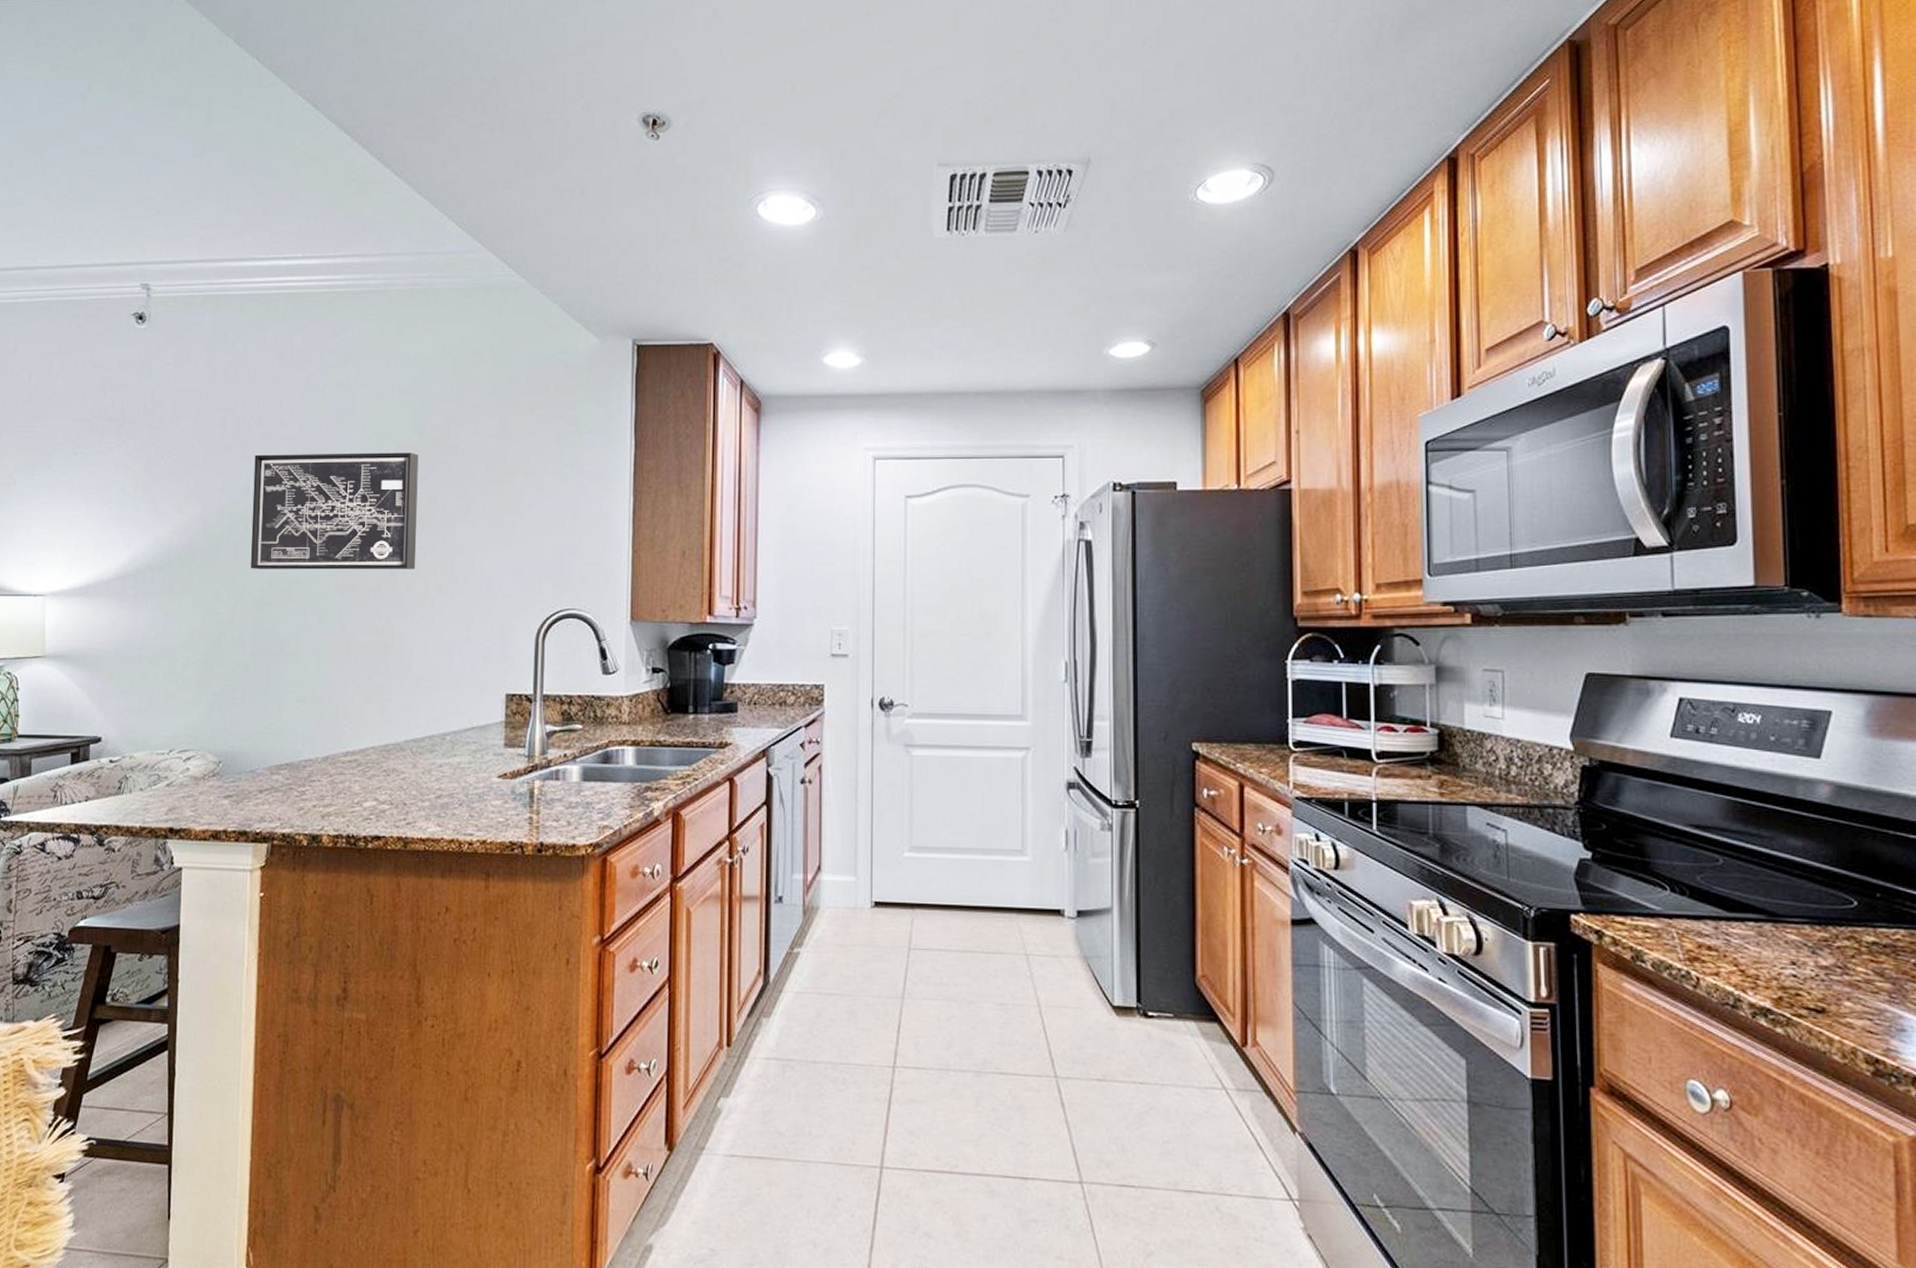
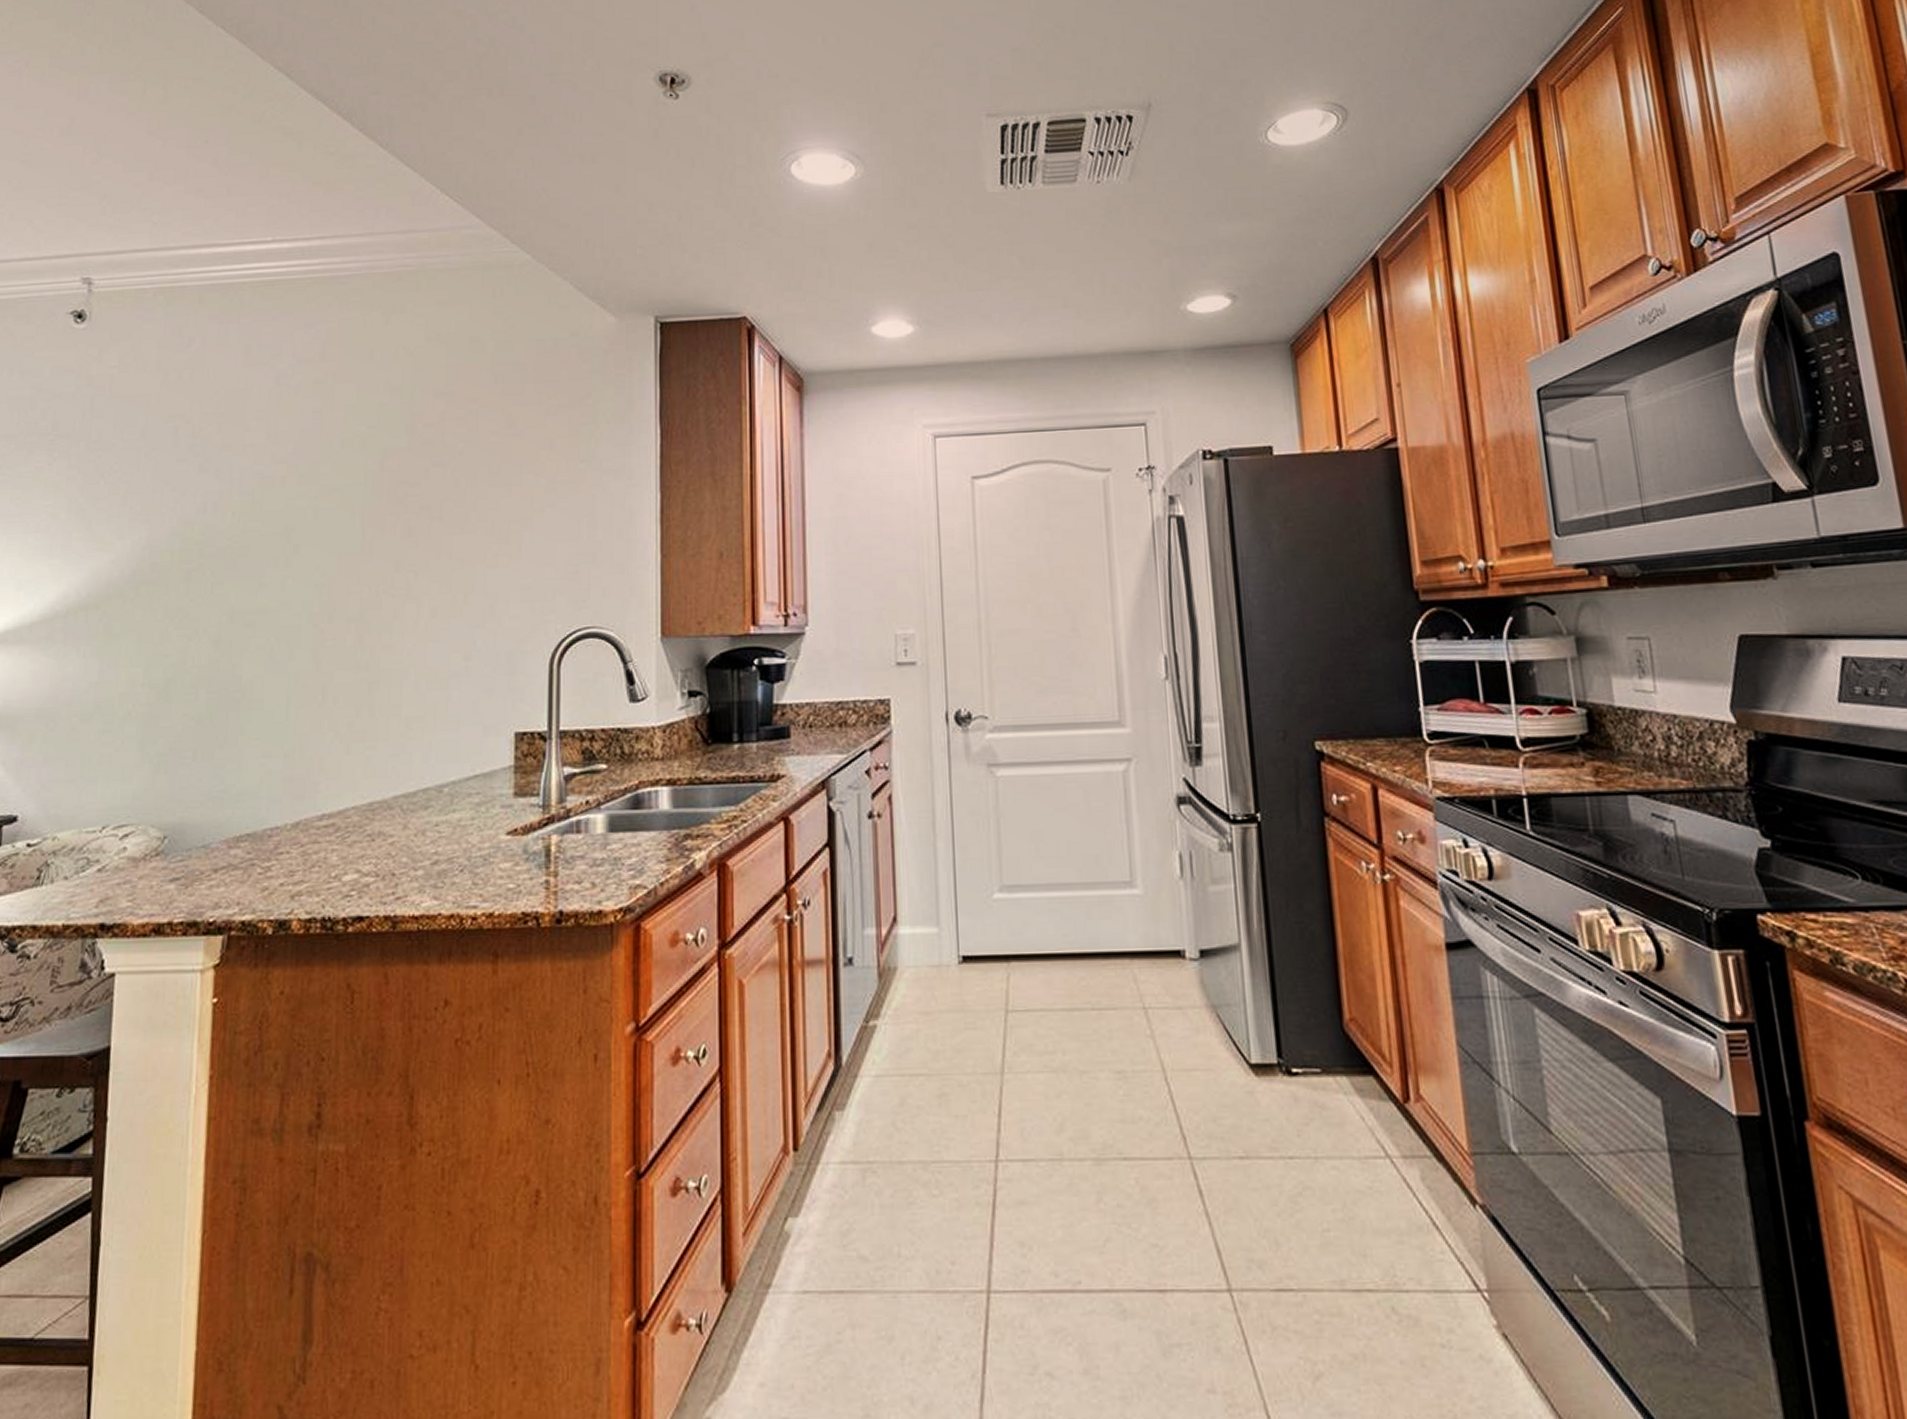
wall art: present [250,452,419,570] -> none [206,455,409,601]

